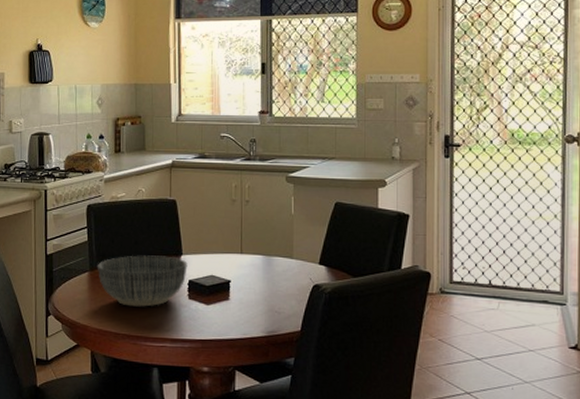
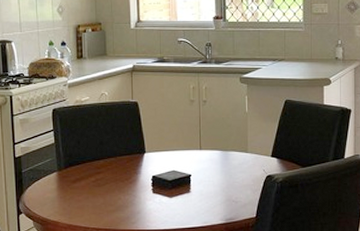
bowl: present [97,255,188,307] -> none [64,154,151,202]

